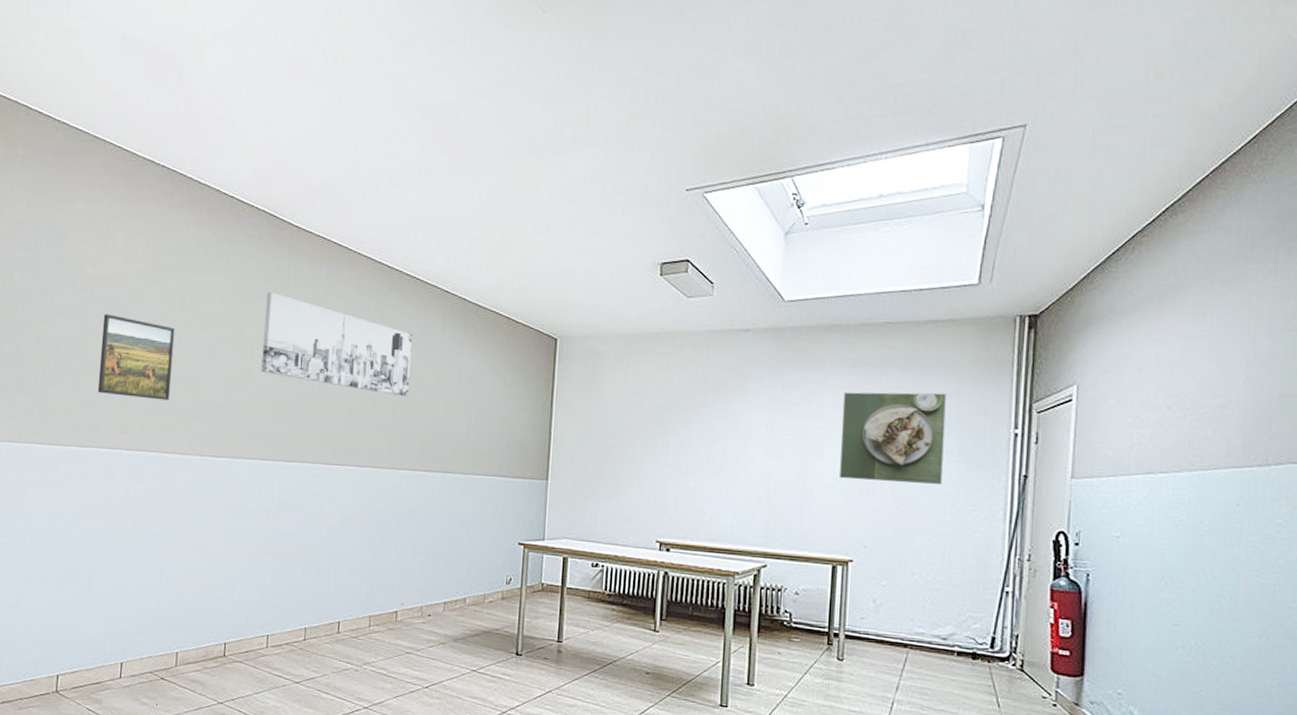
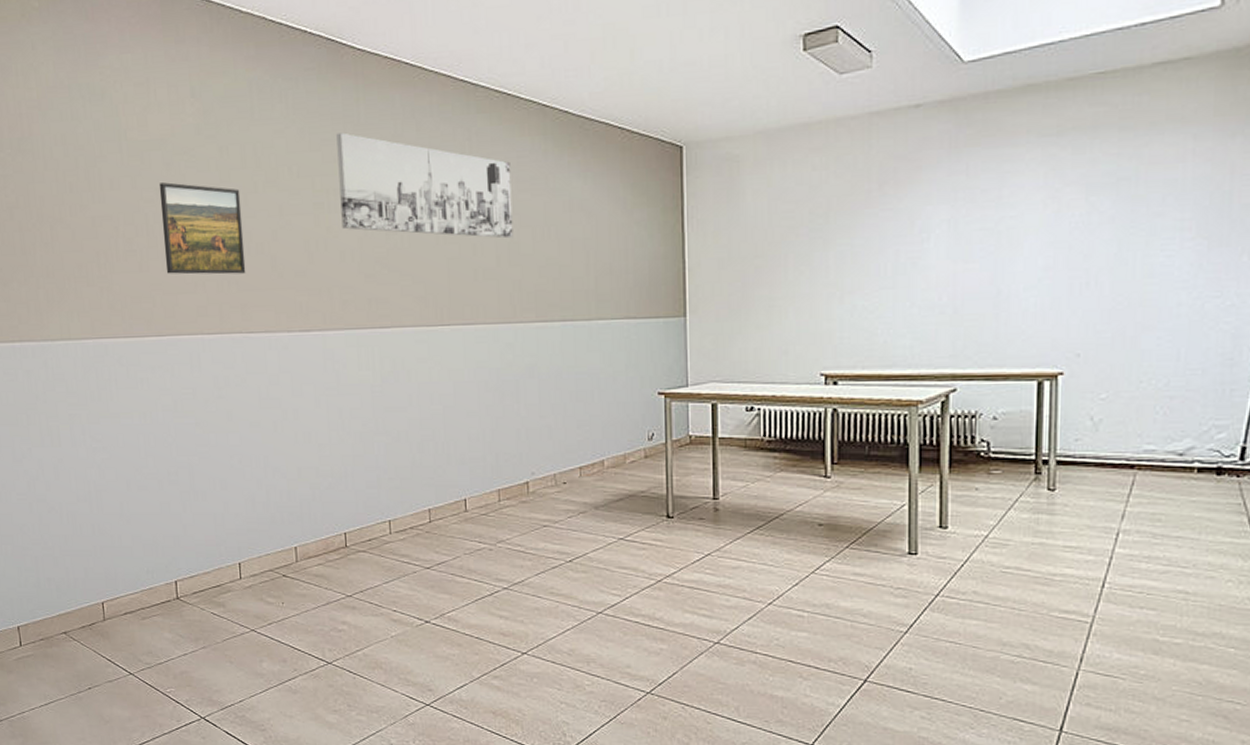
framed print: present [839,391,946,486] -> none [1042,154,1180,277]

